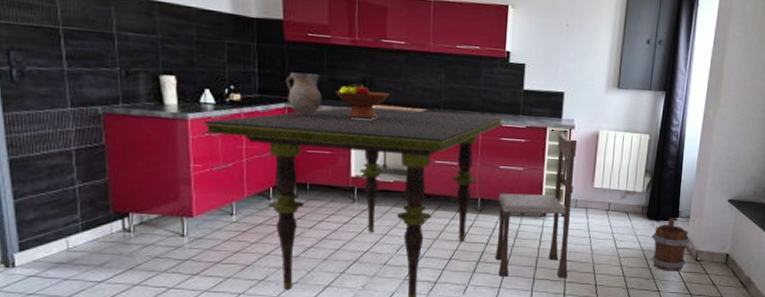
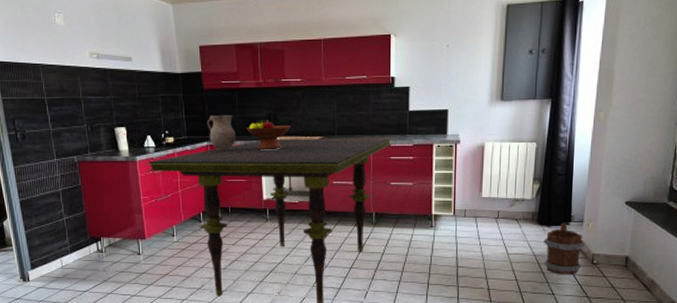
dining chair: present [495,133,578,278] -> none [391,148,464,283]

